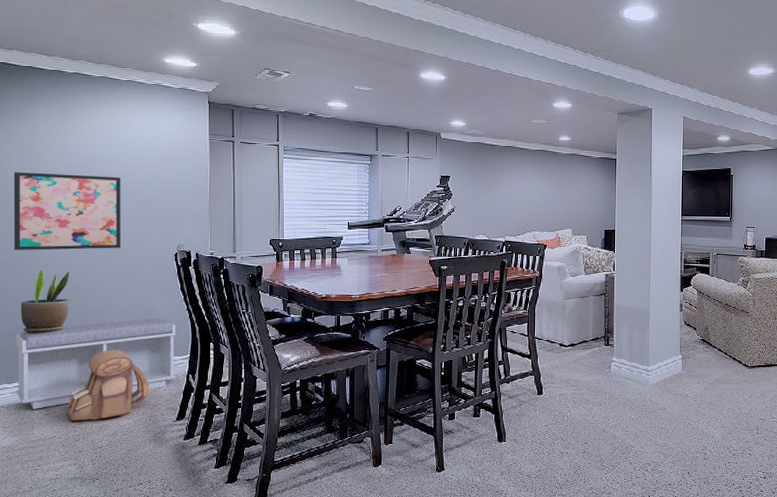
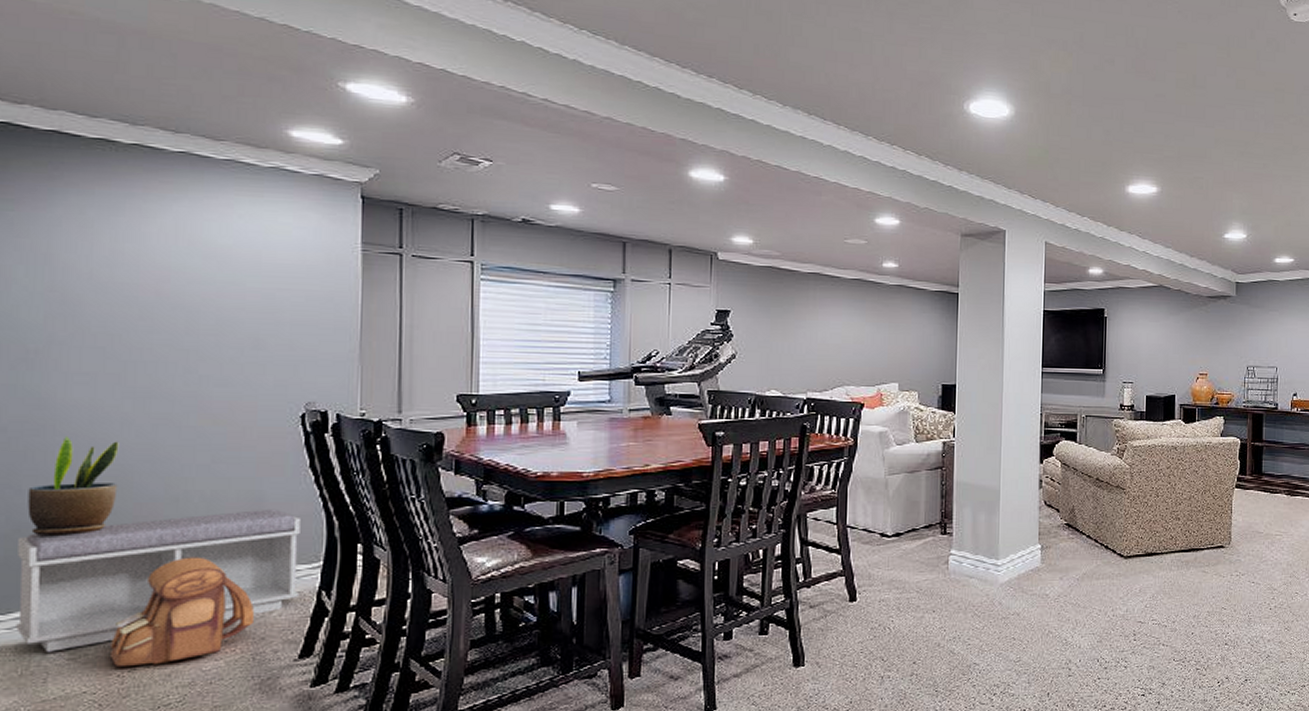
wall art: present [13,172,121,251] -> none [17,290,212,410]

